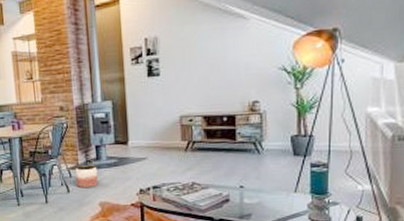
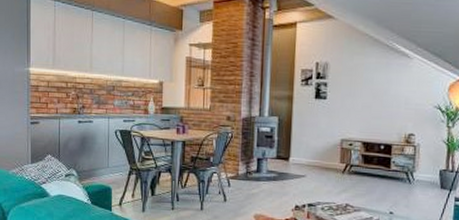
planter: present [75,165,98,189] -> none [234,176,256,199]

